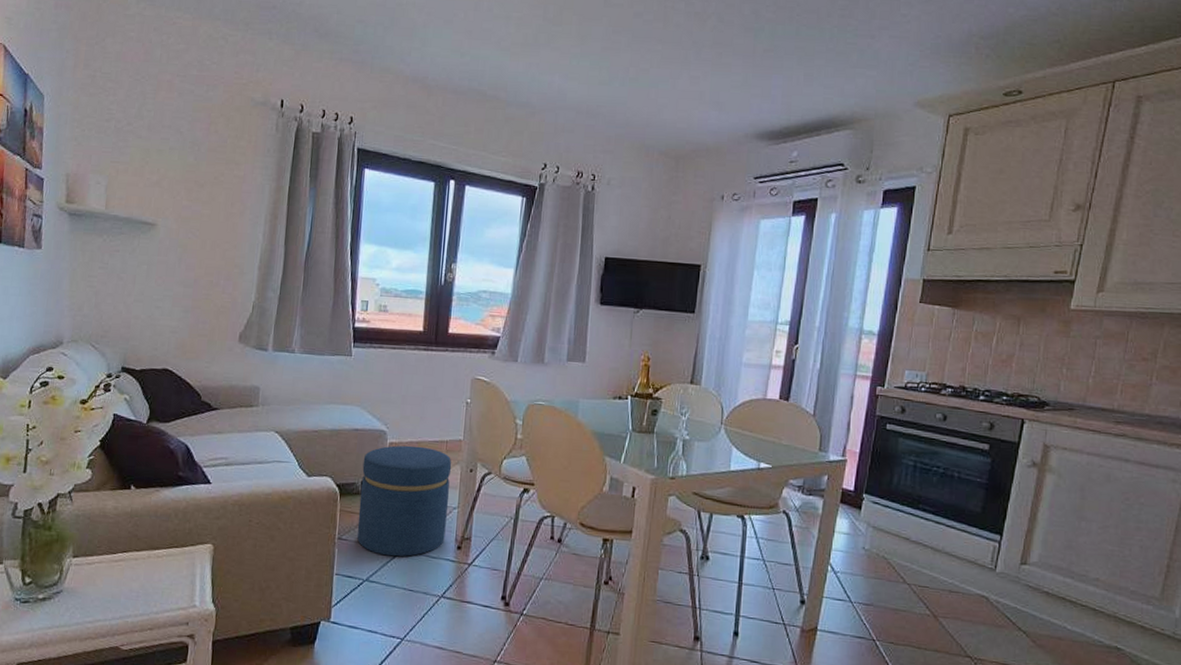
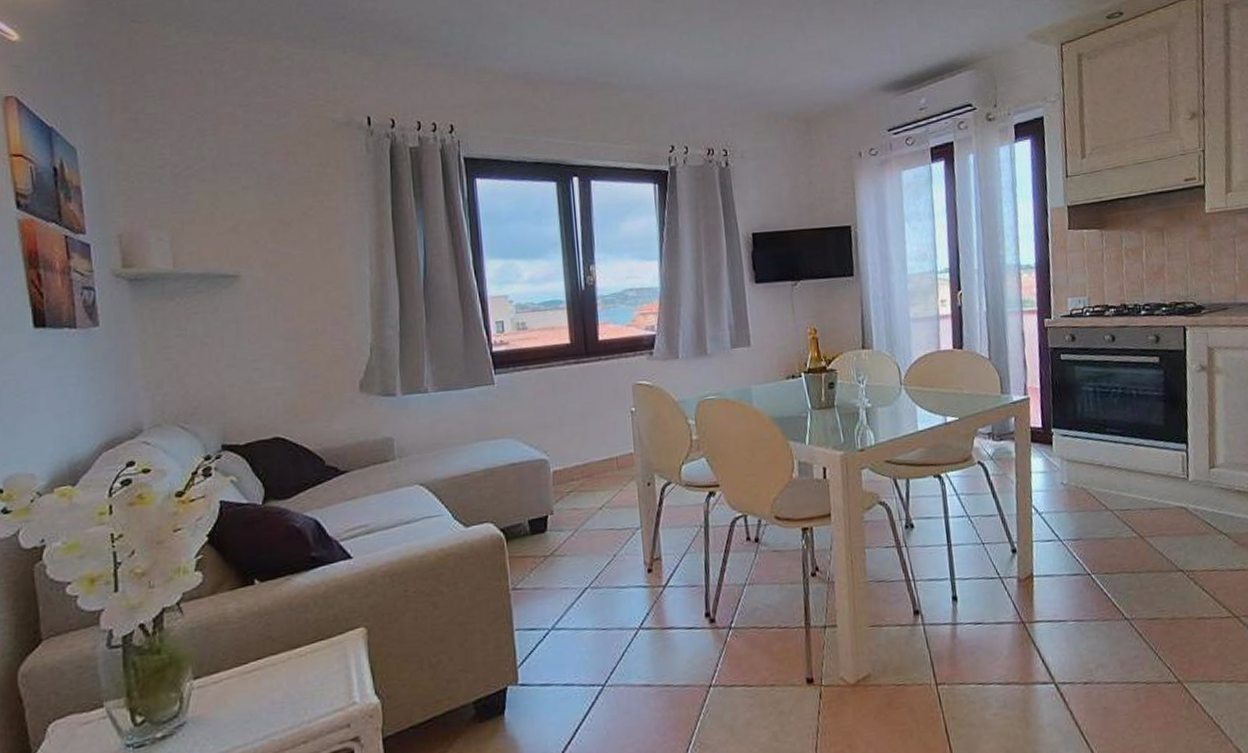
ottoman: present [357,445,452,557] -> none [526,468,633,597]

